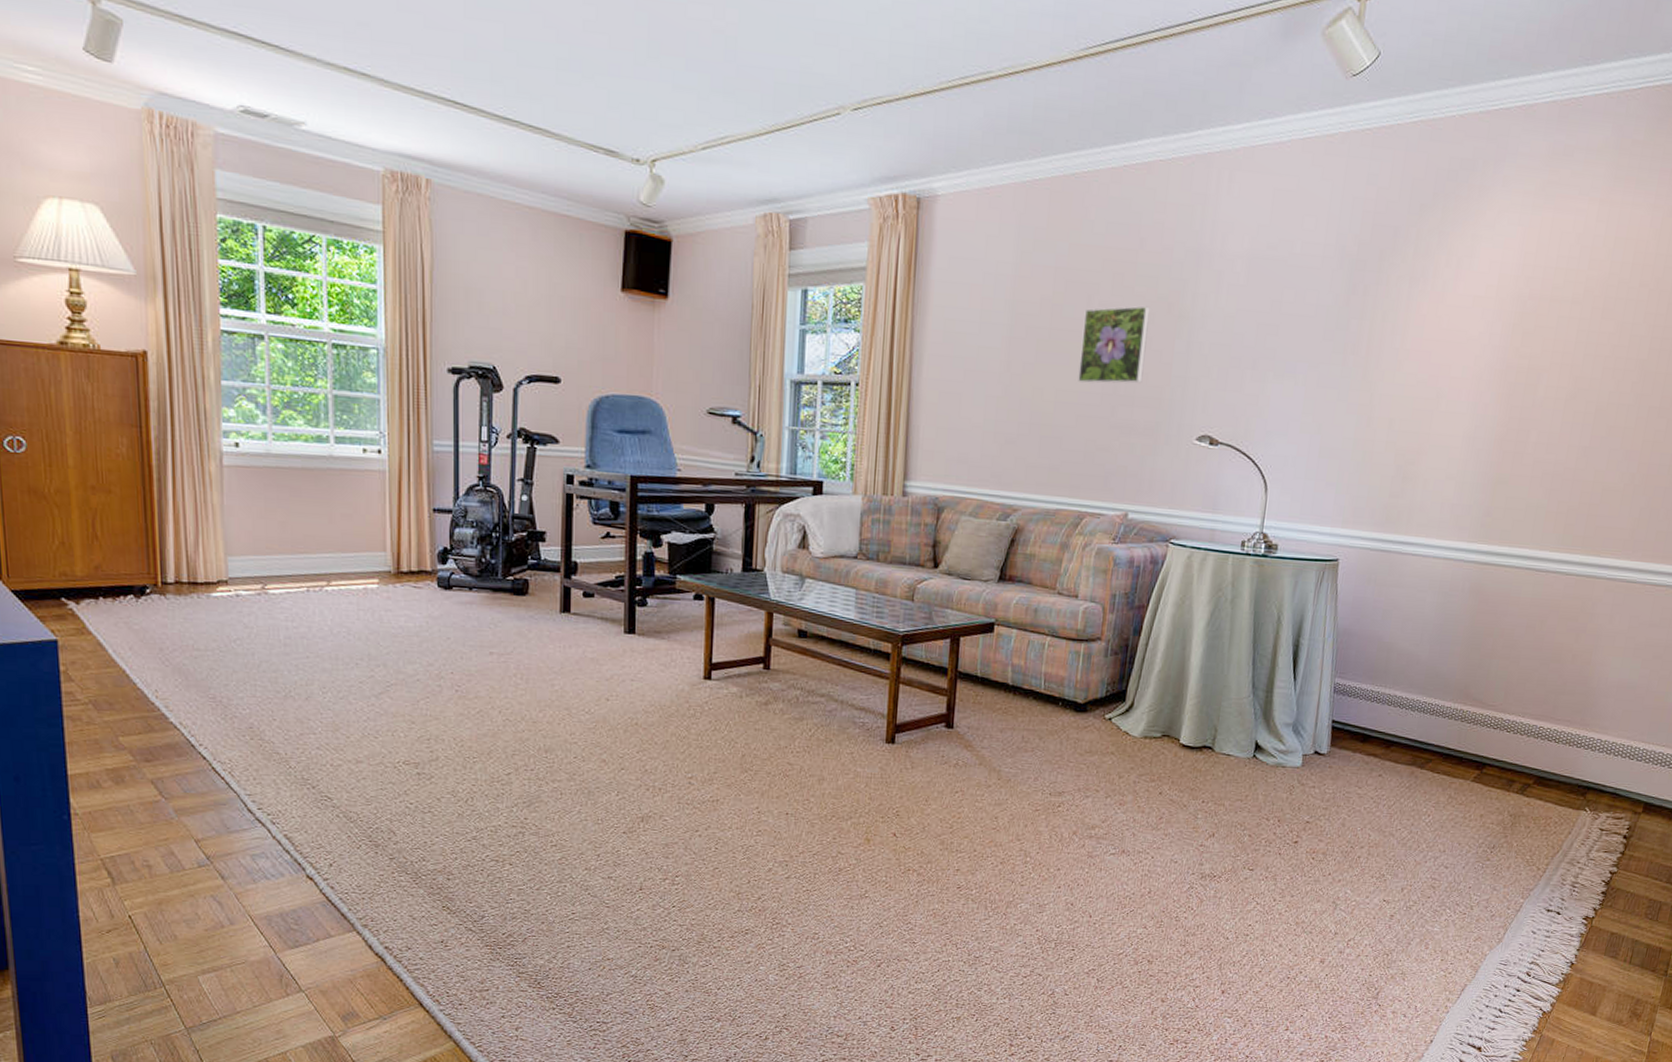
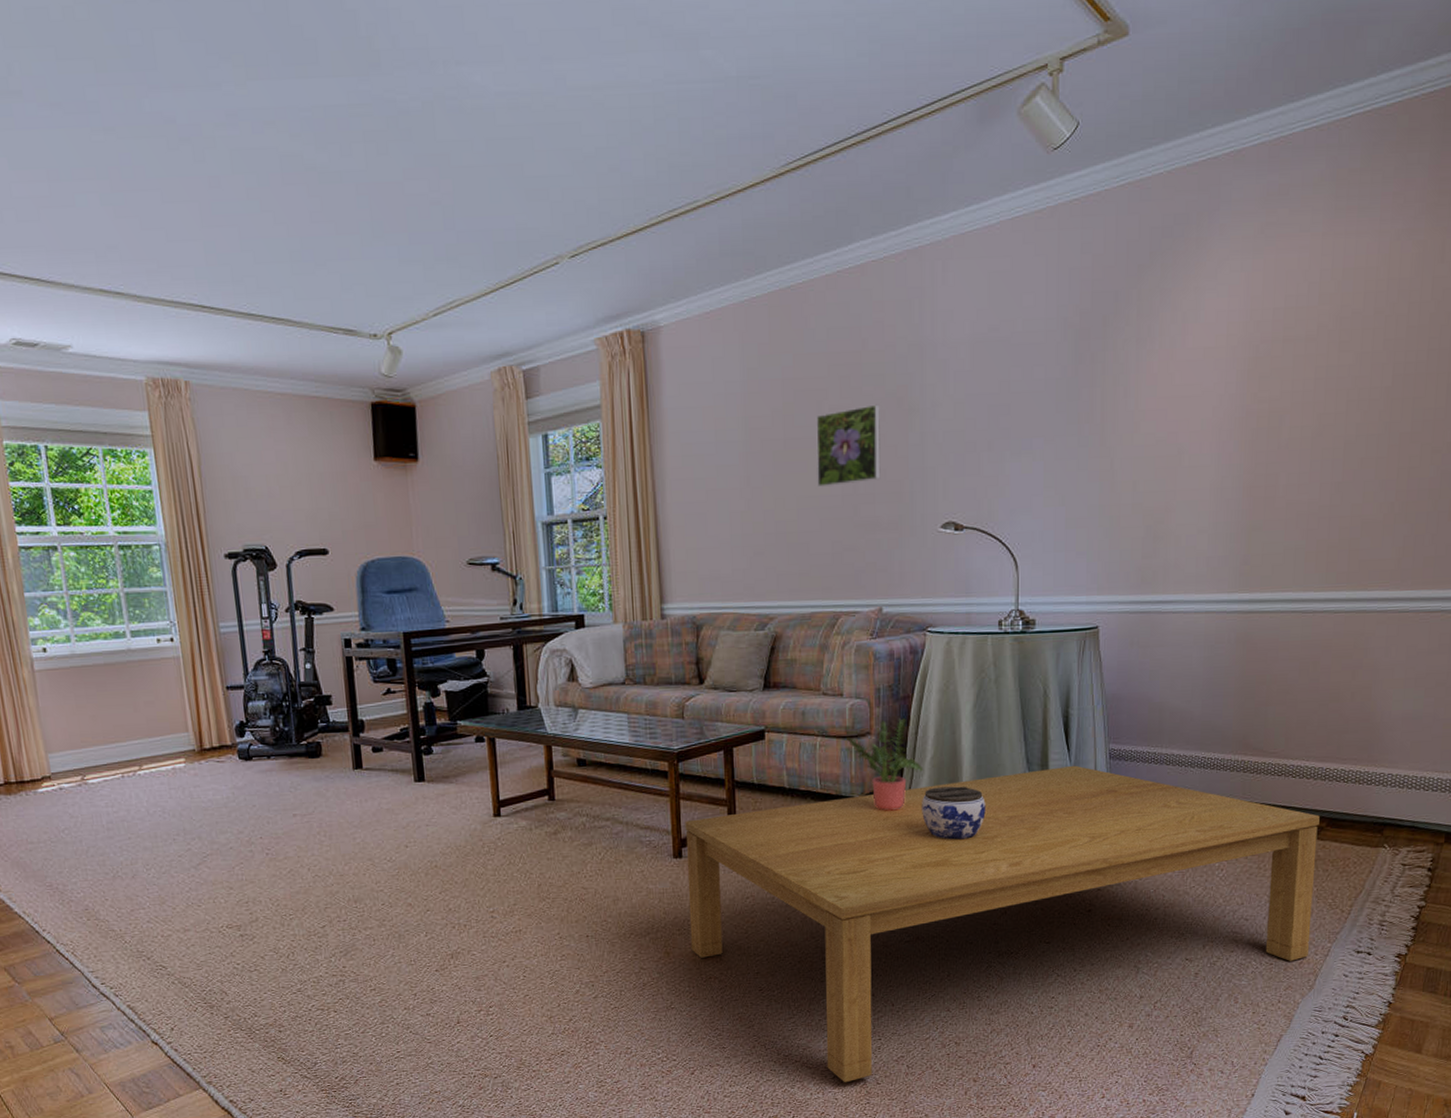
coffee table: none [892,695,1528,991] -> present [685,765,1320,1083]
potted plant: none [1075,627,1150,720] -> present [845,718,924,811]
jar: none [1142,701,1207,757] -> present [922,786,986,840]

